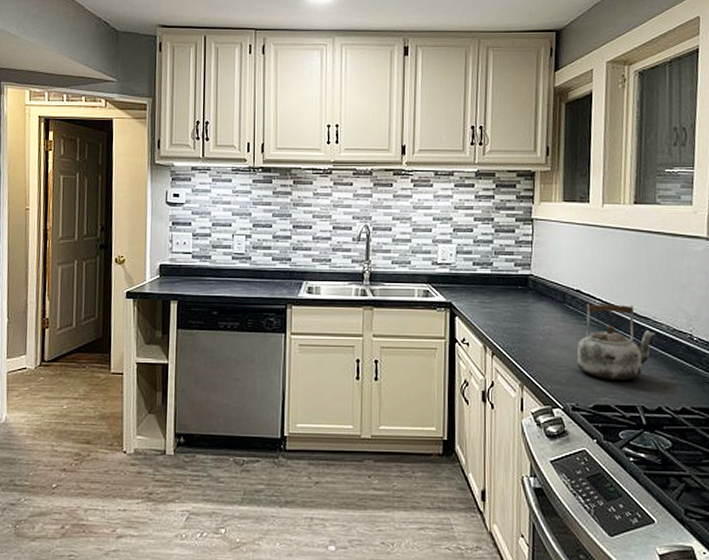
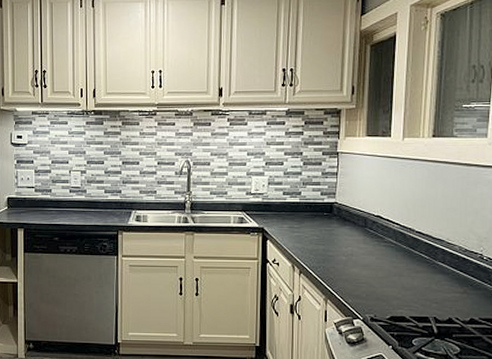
kettle: present [576,304,656,381] -> none [375,228,449,296]

